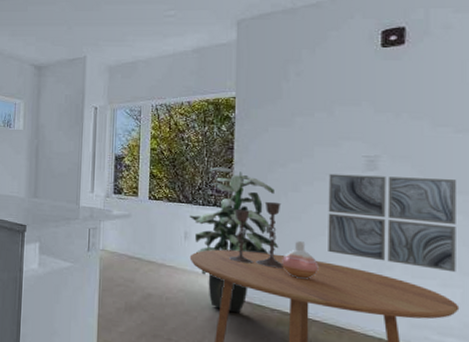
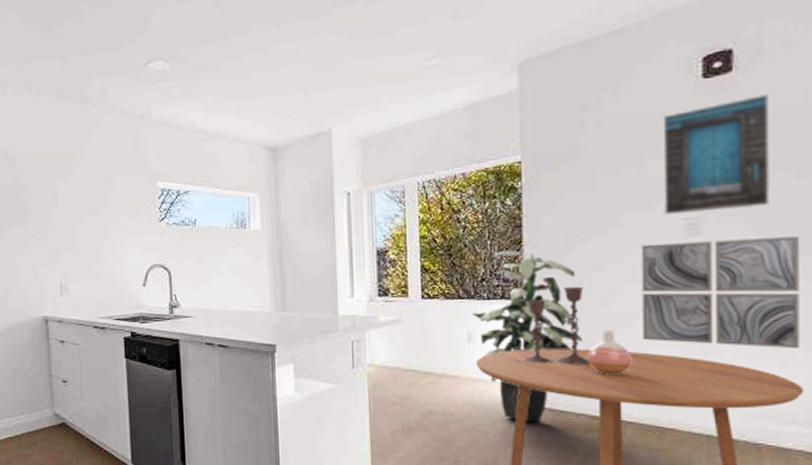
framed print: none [347,65,435,153] -> present [662,94,772,216]

